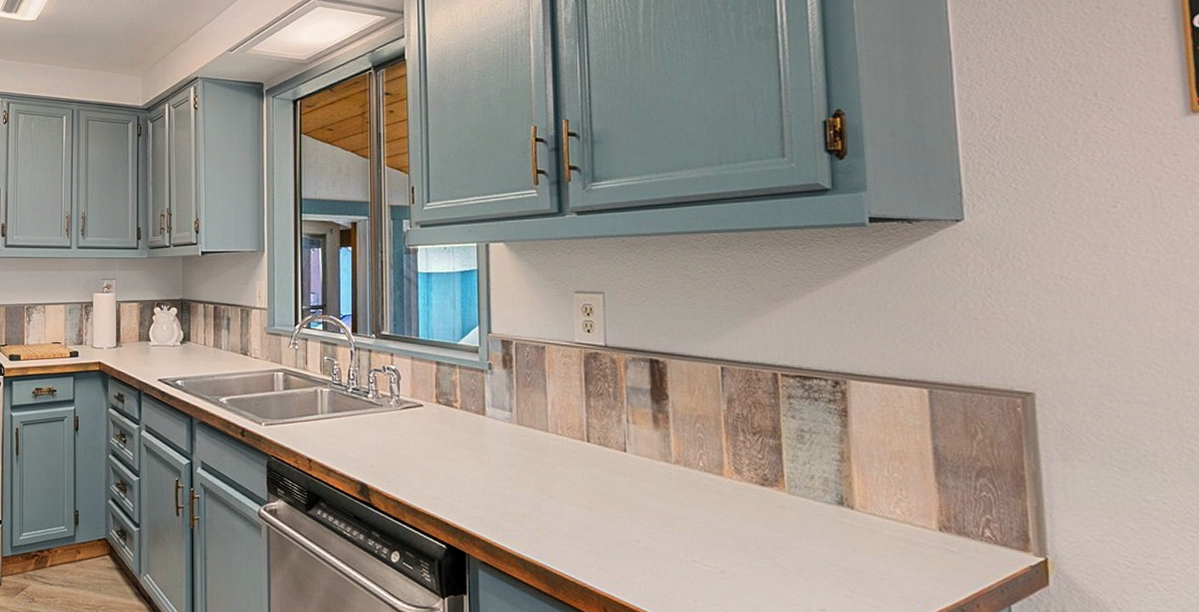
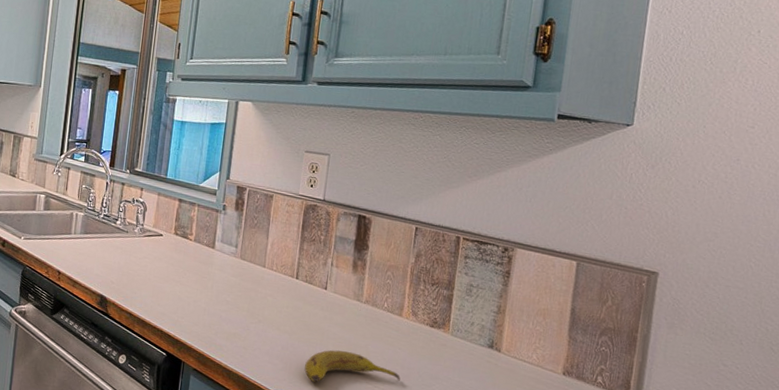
fruit: none [615,524,735,566] -> present [304,350,401,382]

